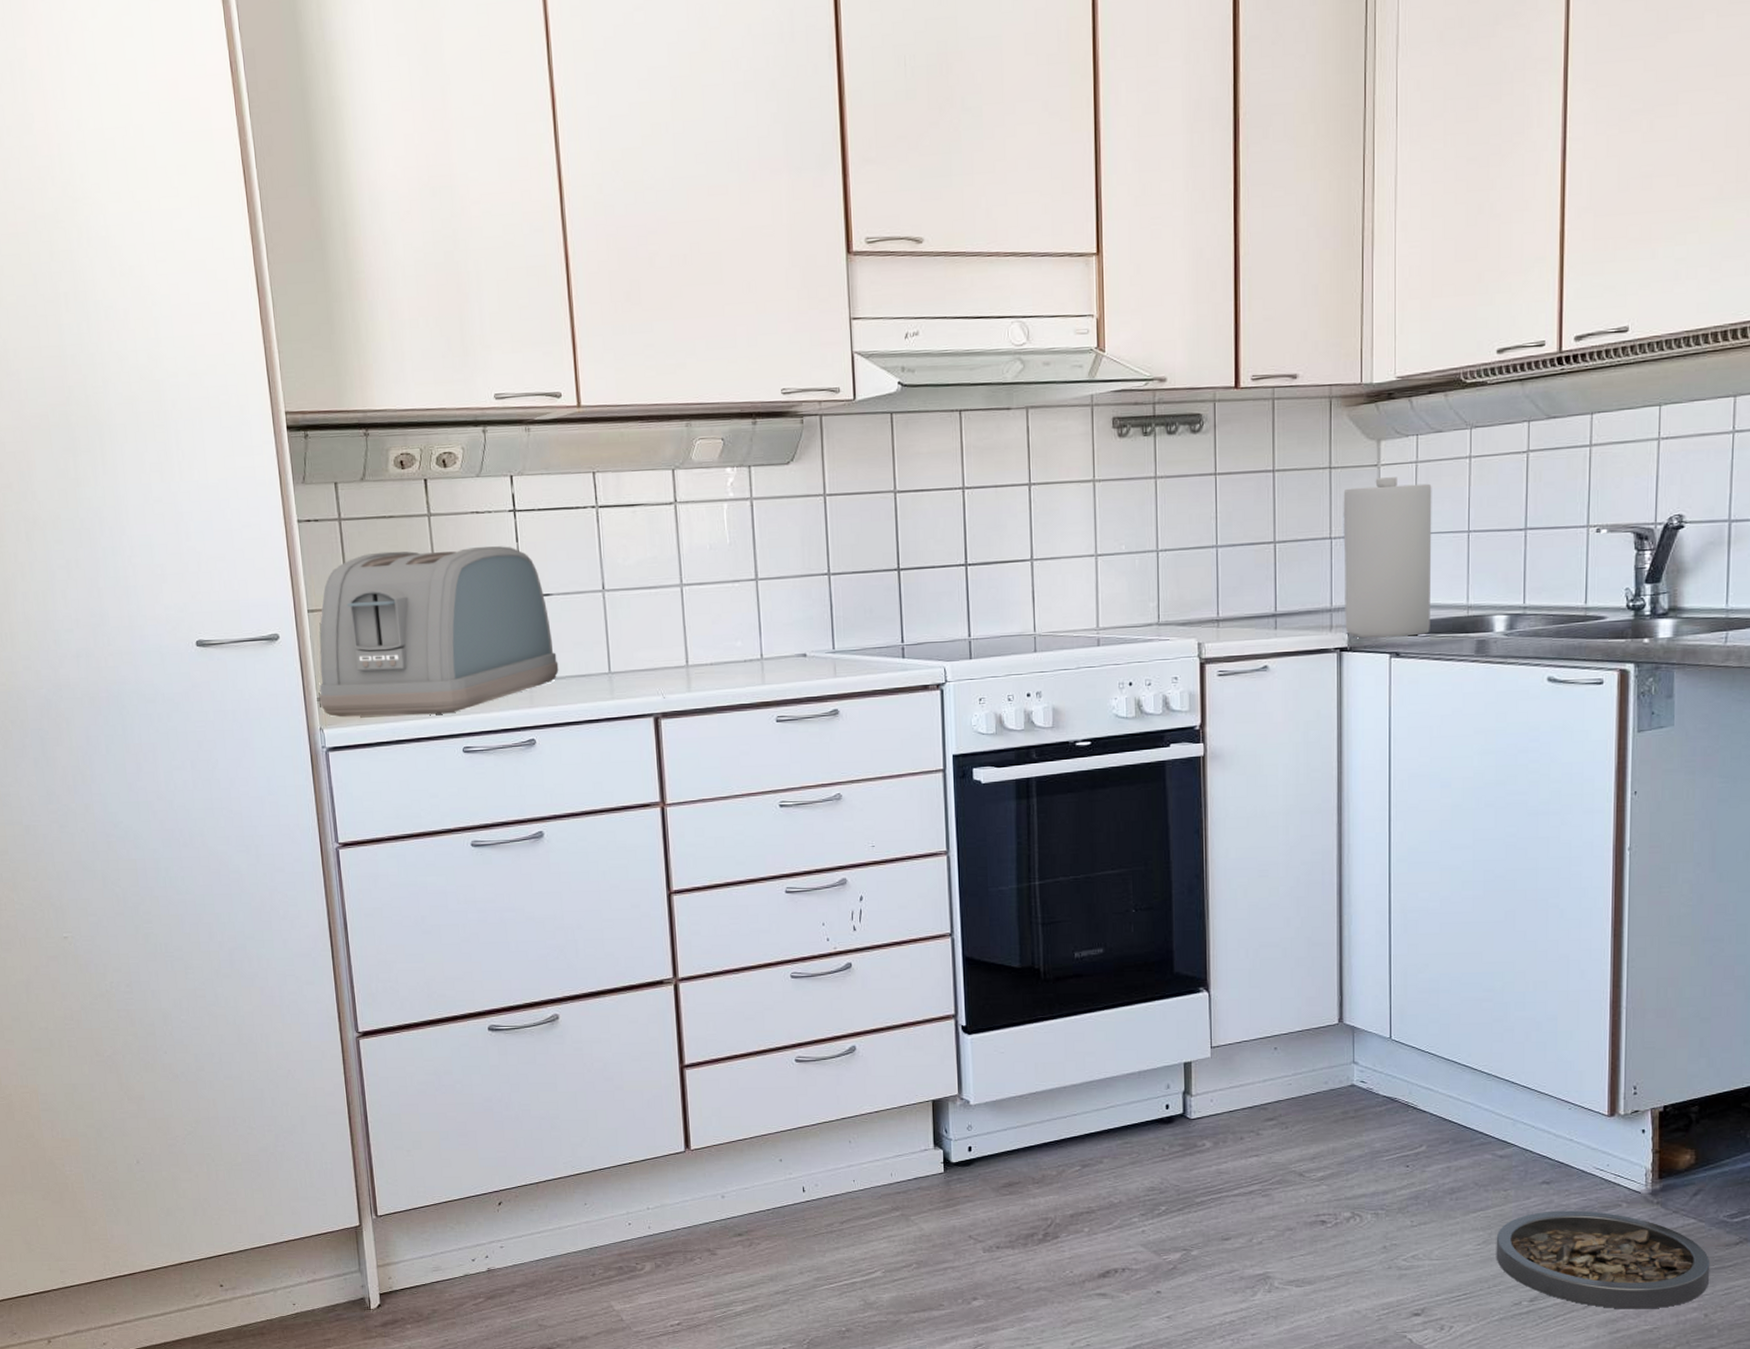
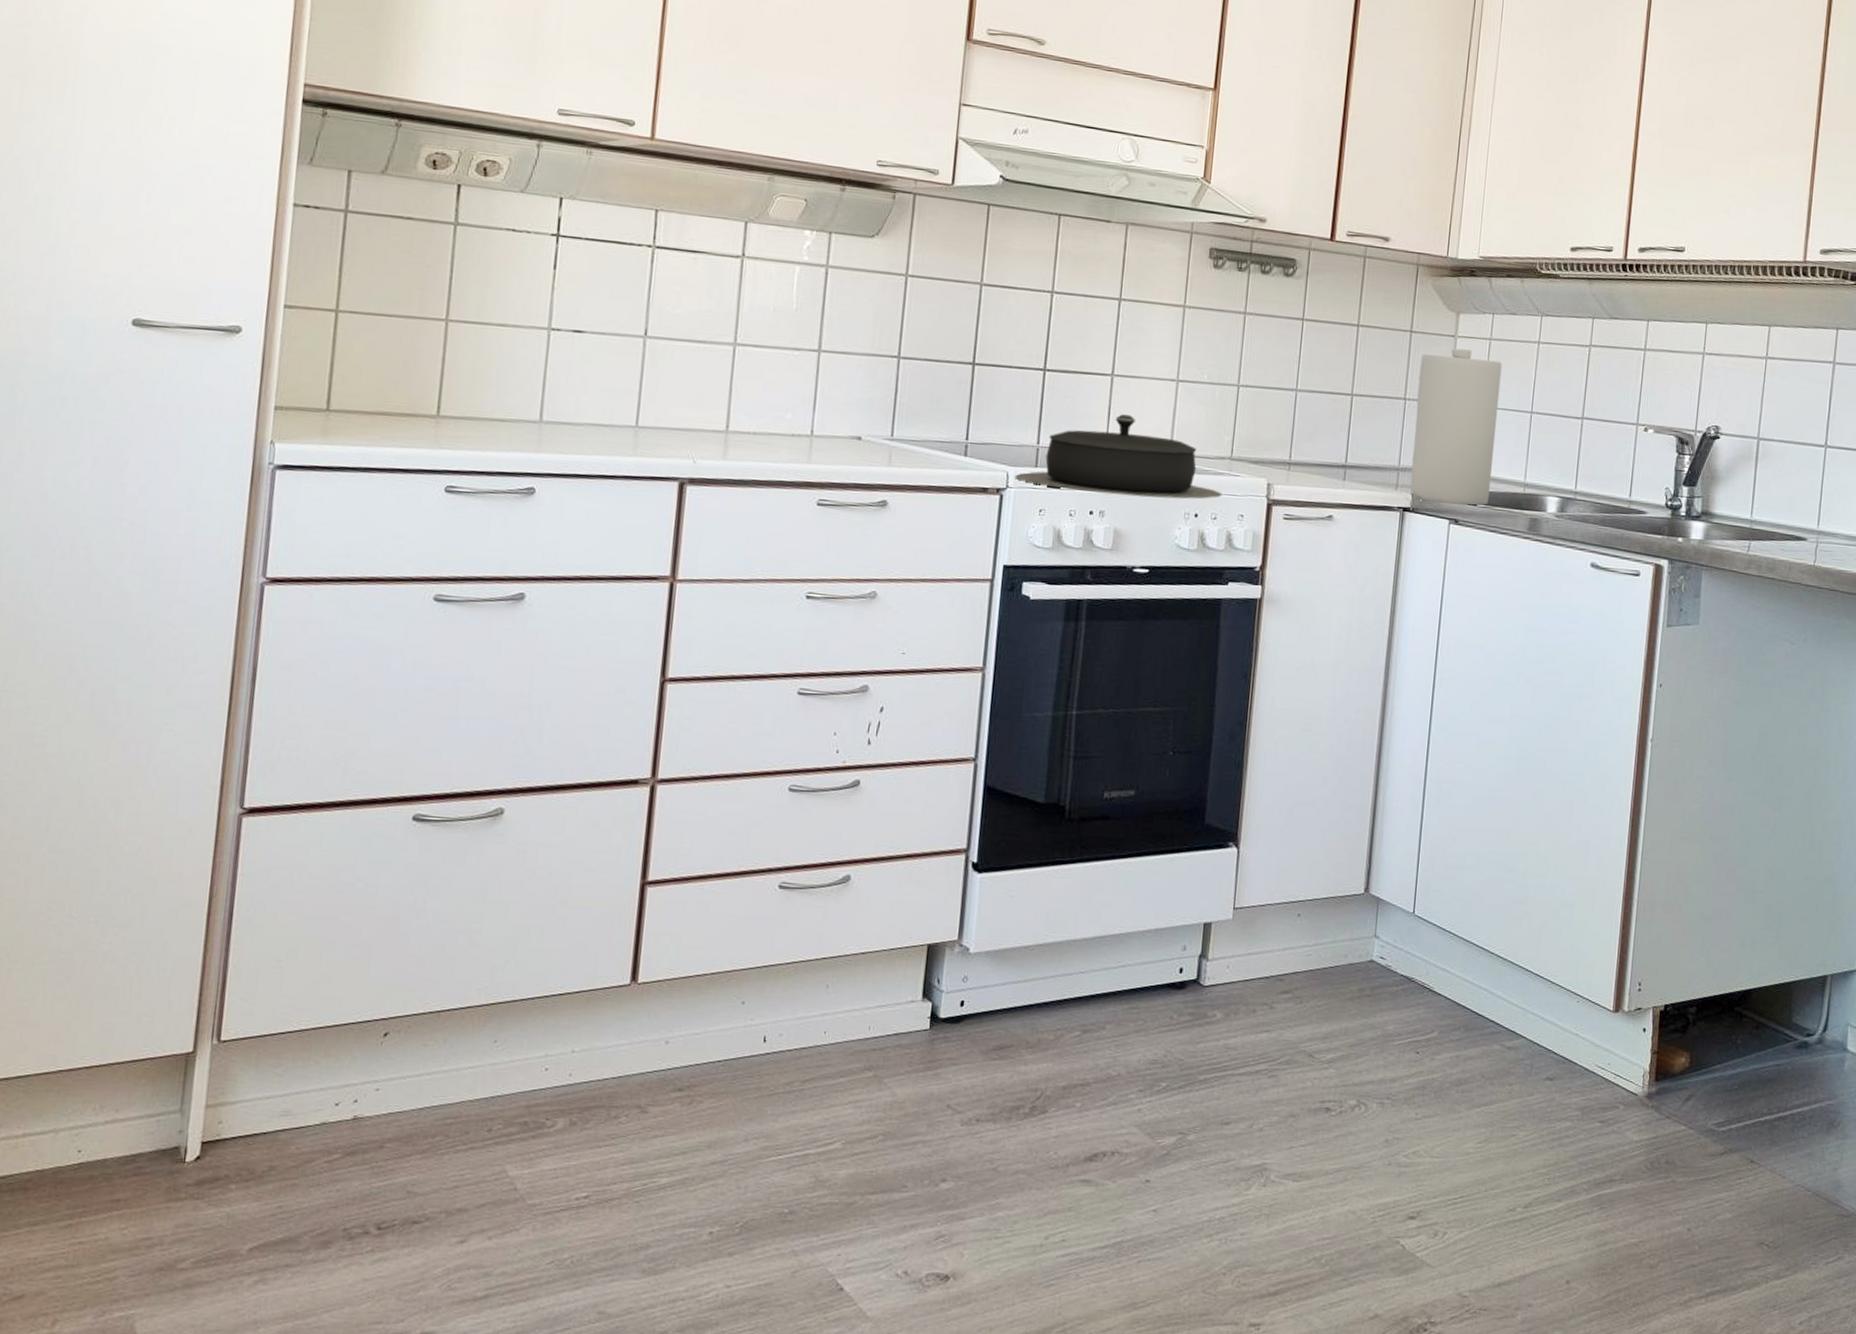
toaster: present [319,546,559,718] -> none [276,254,579,446]
cooking pot: none [952,596,1154,676] -> present [1015,414,1222,499]
pet bowl: present [1496,1210,1710,1309] -> none [1495,1109,1697,1221]

